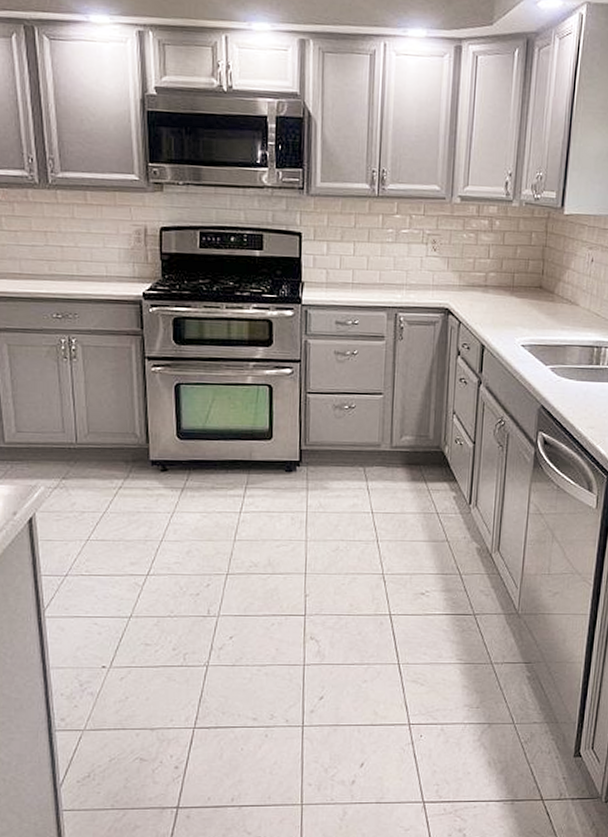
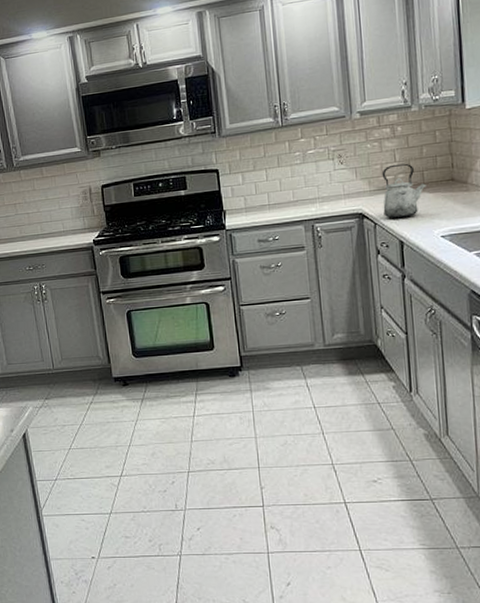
kettle: none [469,261,515,321] -> present [381,163,426,219]

